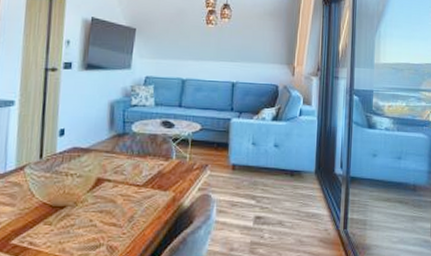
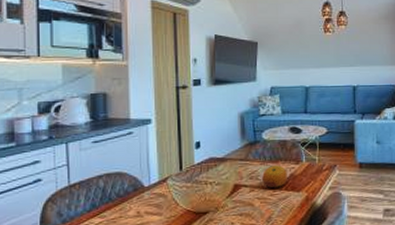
fruit: none [128,161,155,184] -> present [262,165,287,188]

